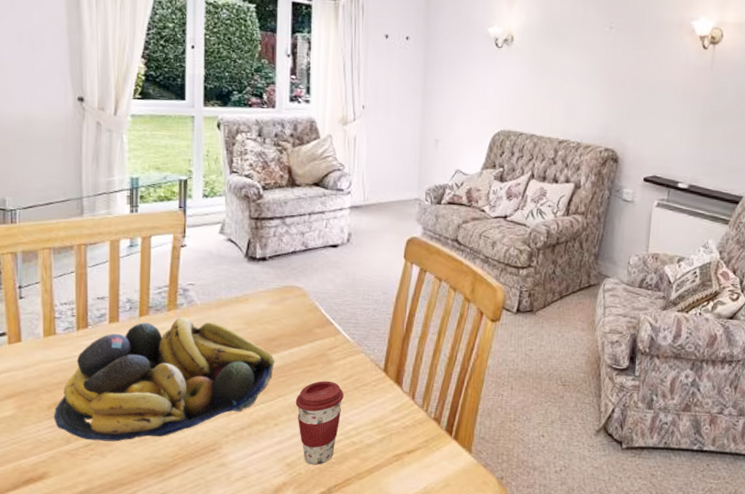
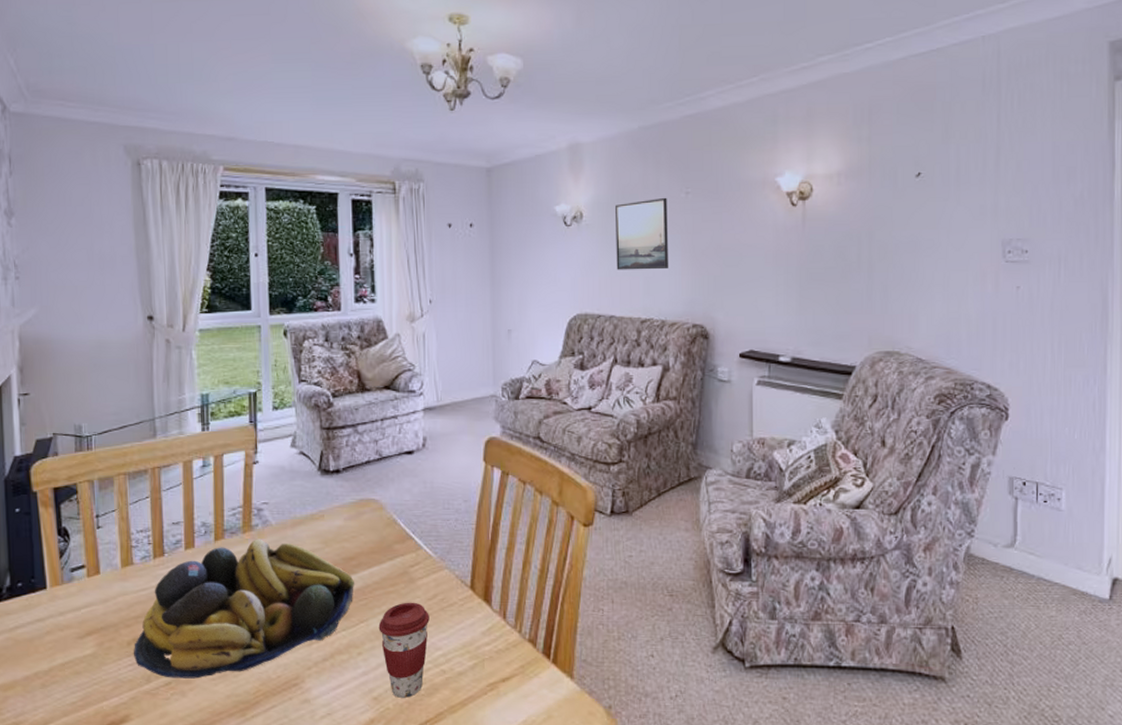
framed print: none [541,29,593,96] -> present [614,197,669,270]

